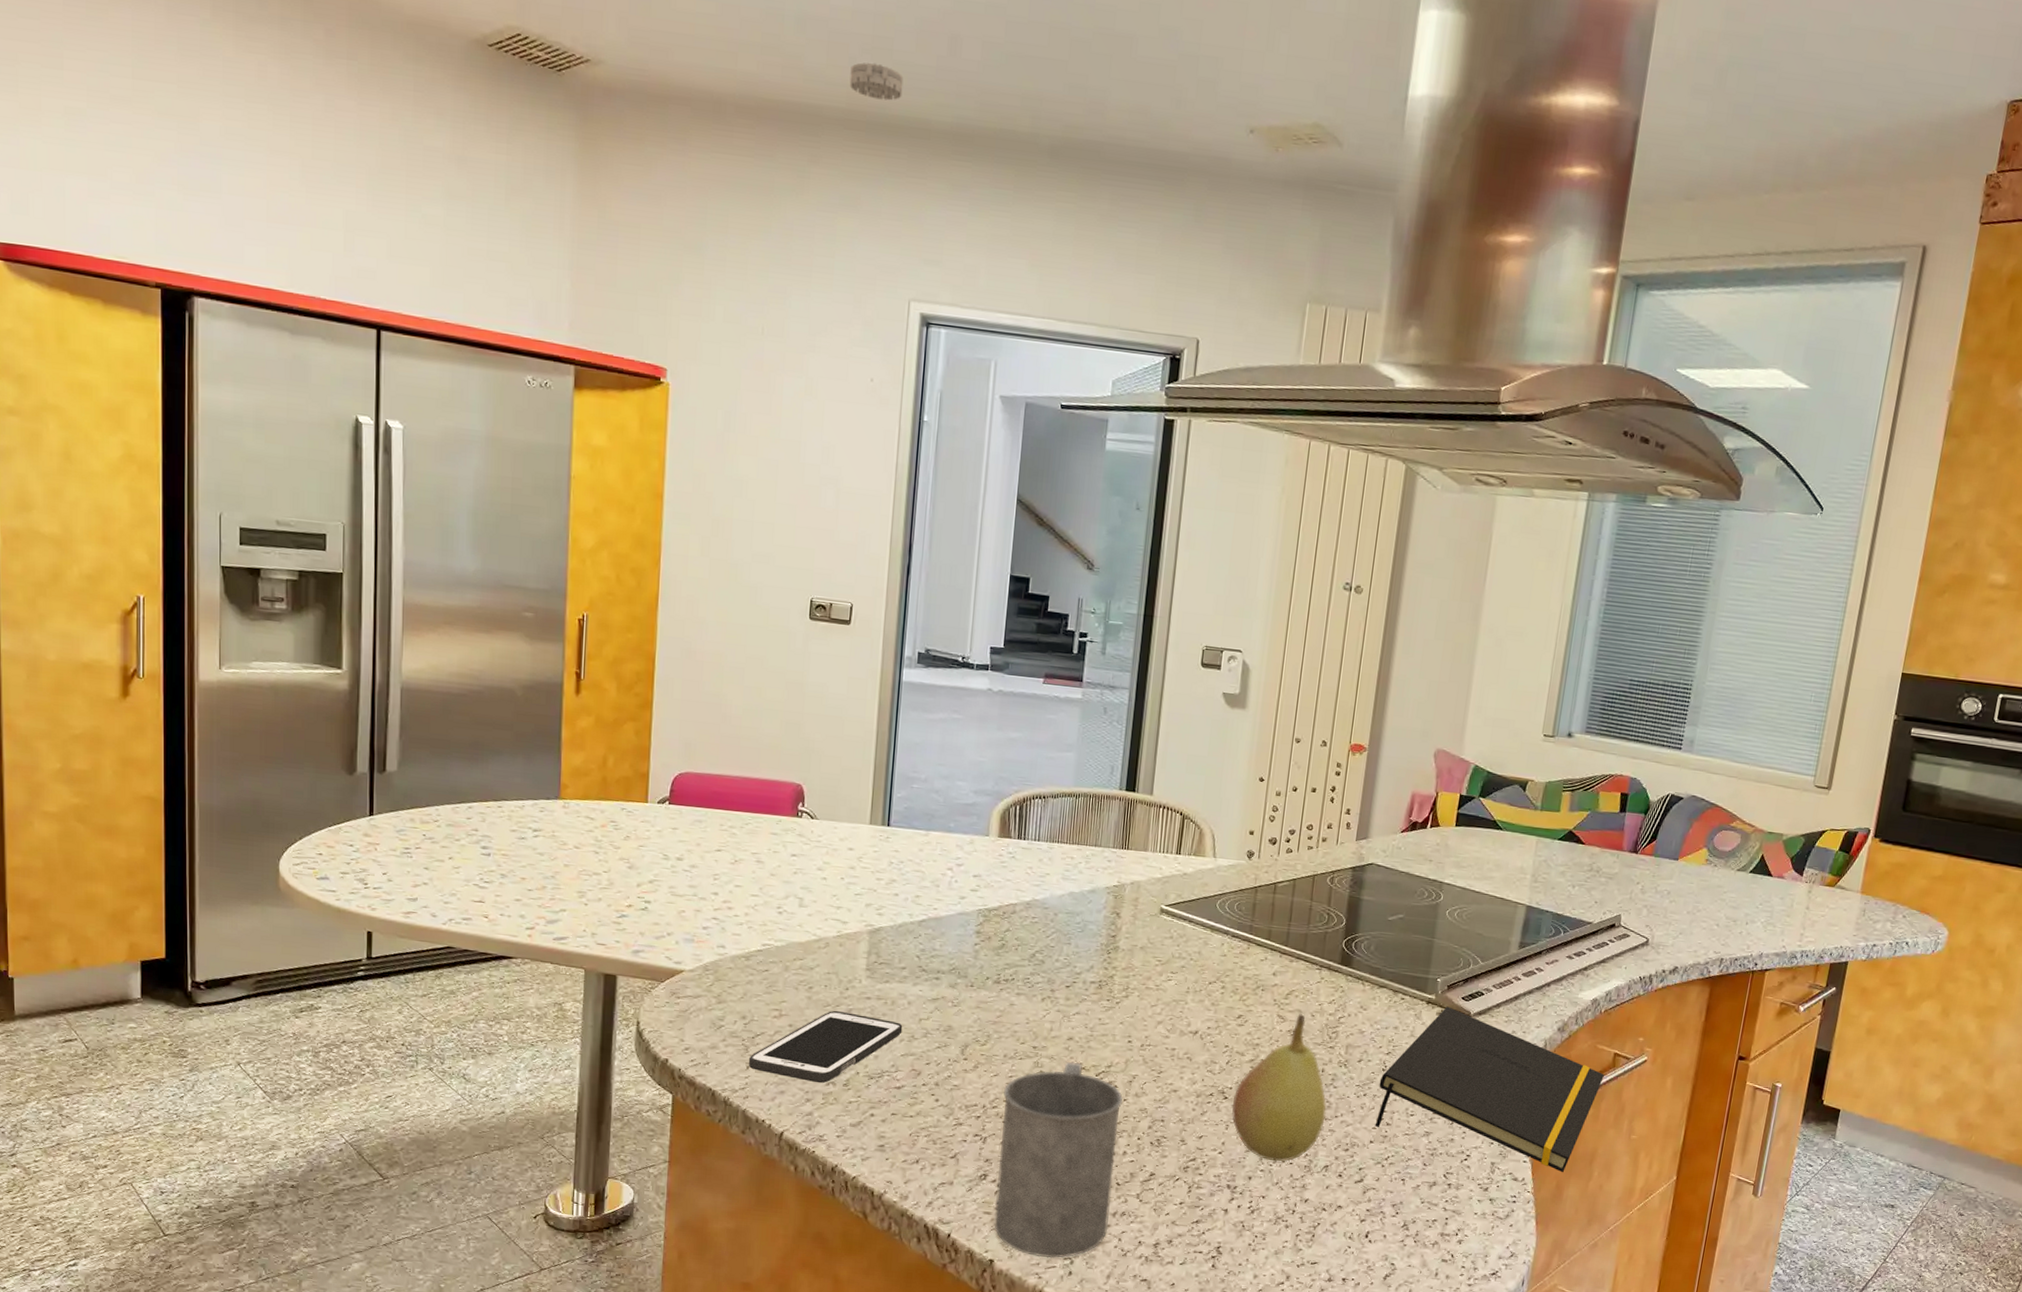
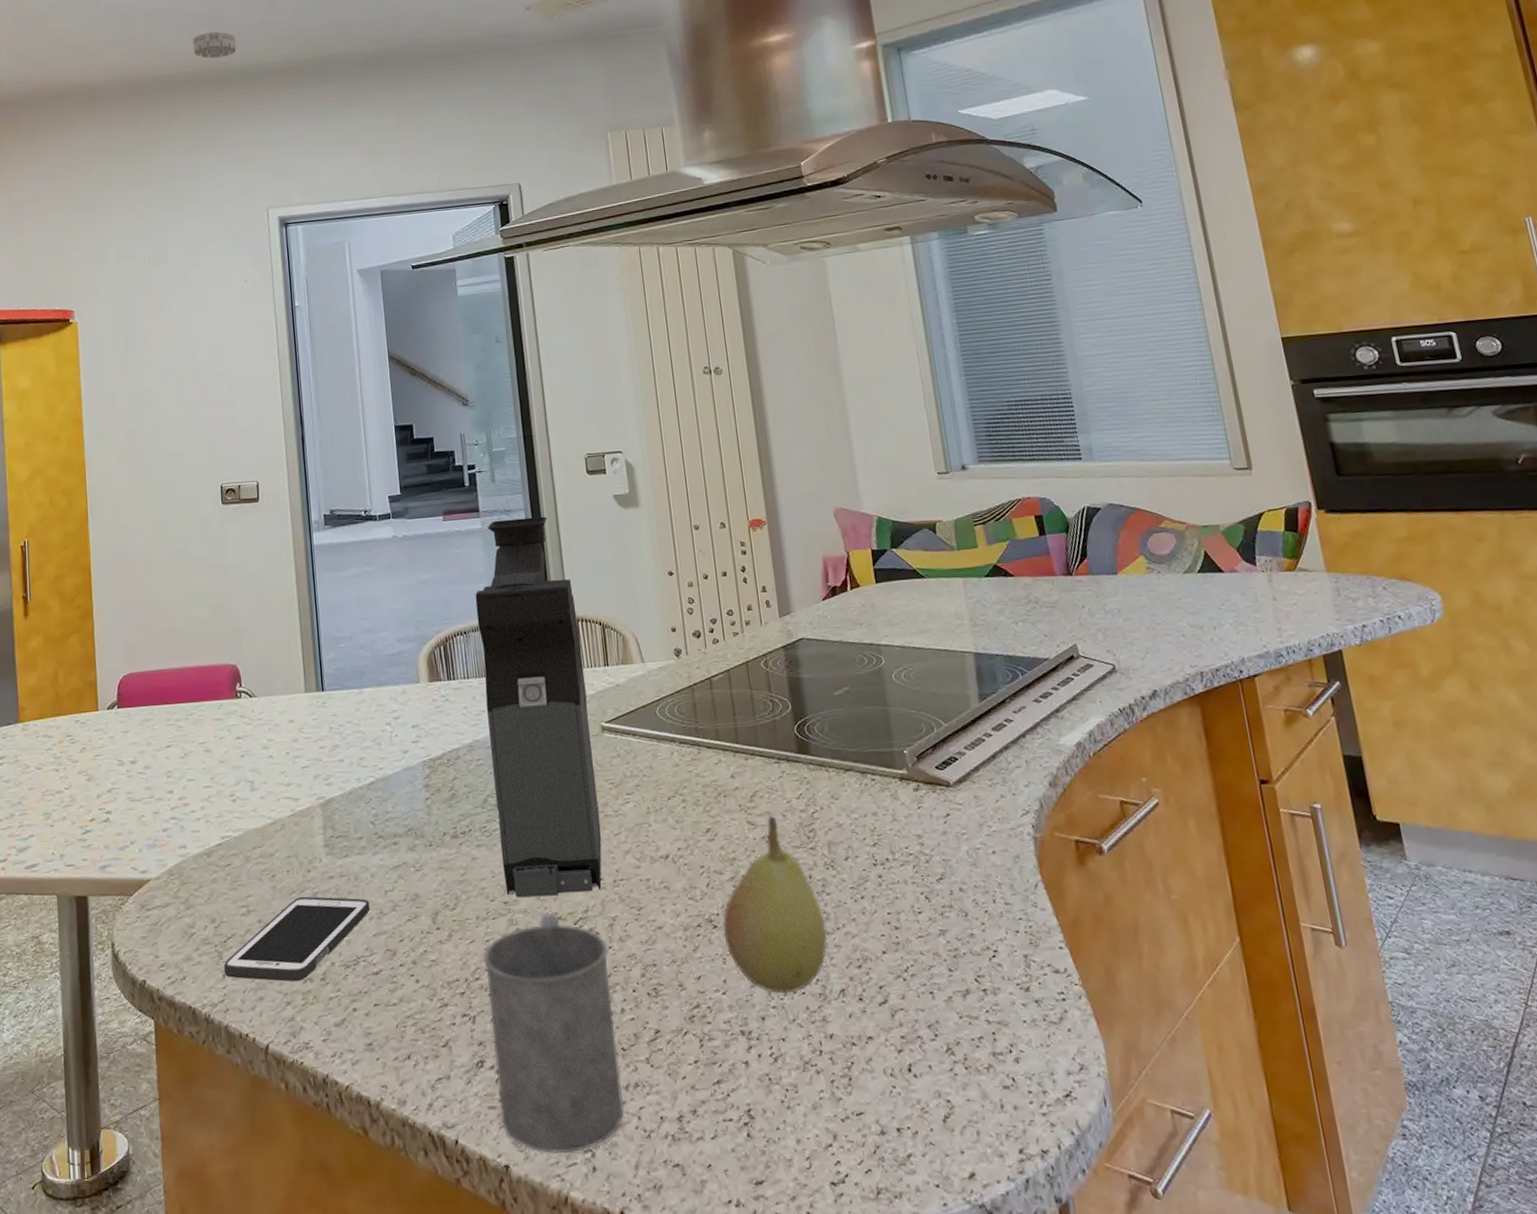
coffee maker: none [1037,693,1162,1051] -> present [475,516,602,898]
notepad: present [1374,1006,1604,1173] -> none [873,779,1118,955]

